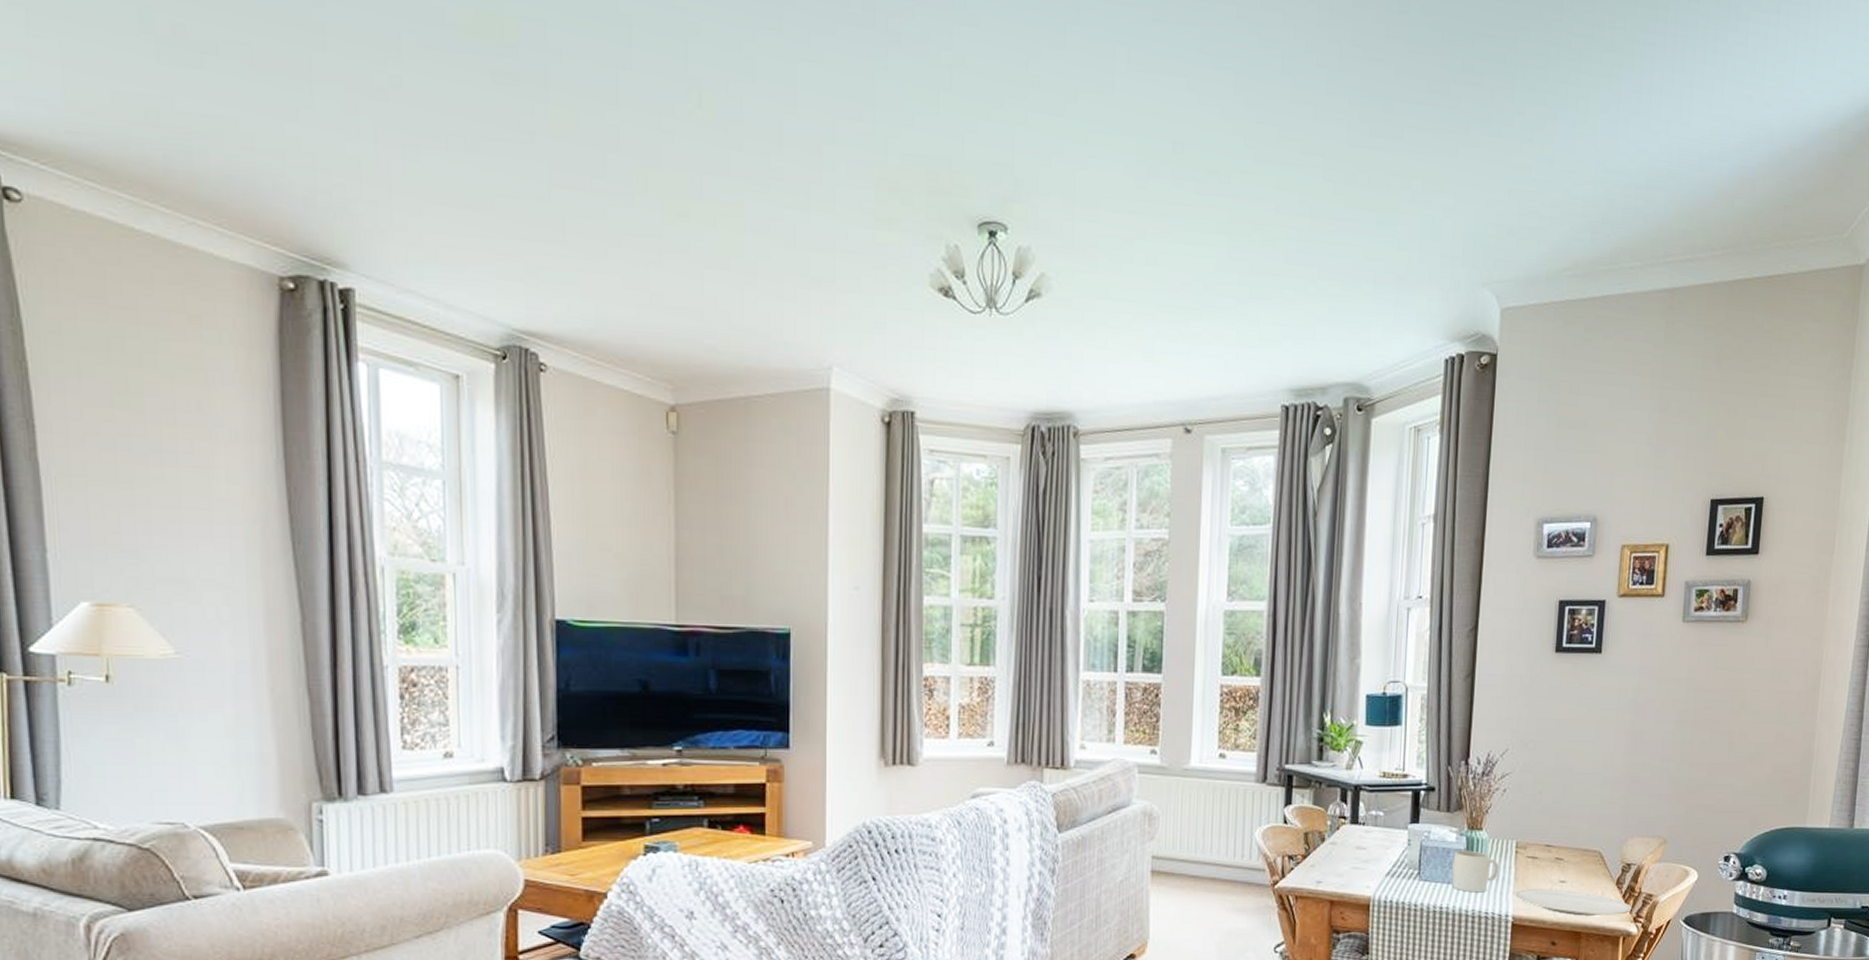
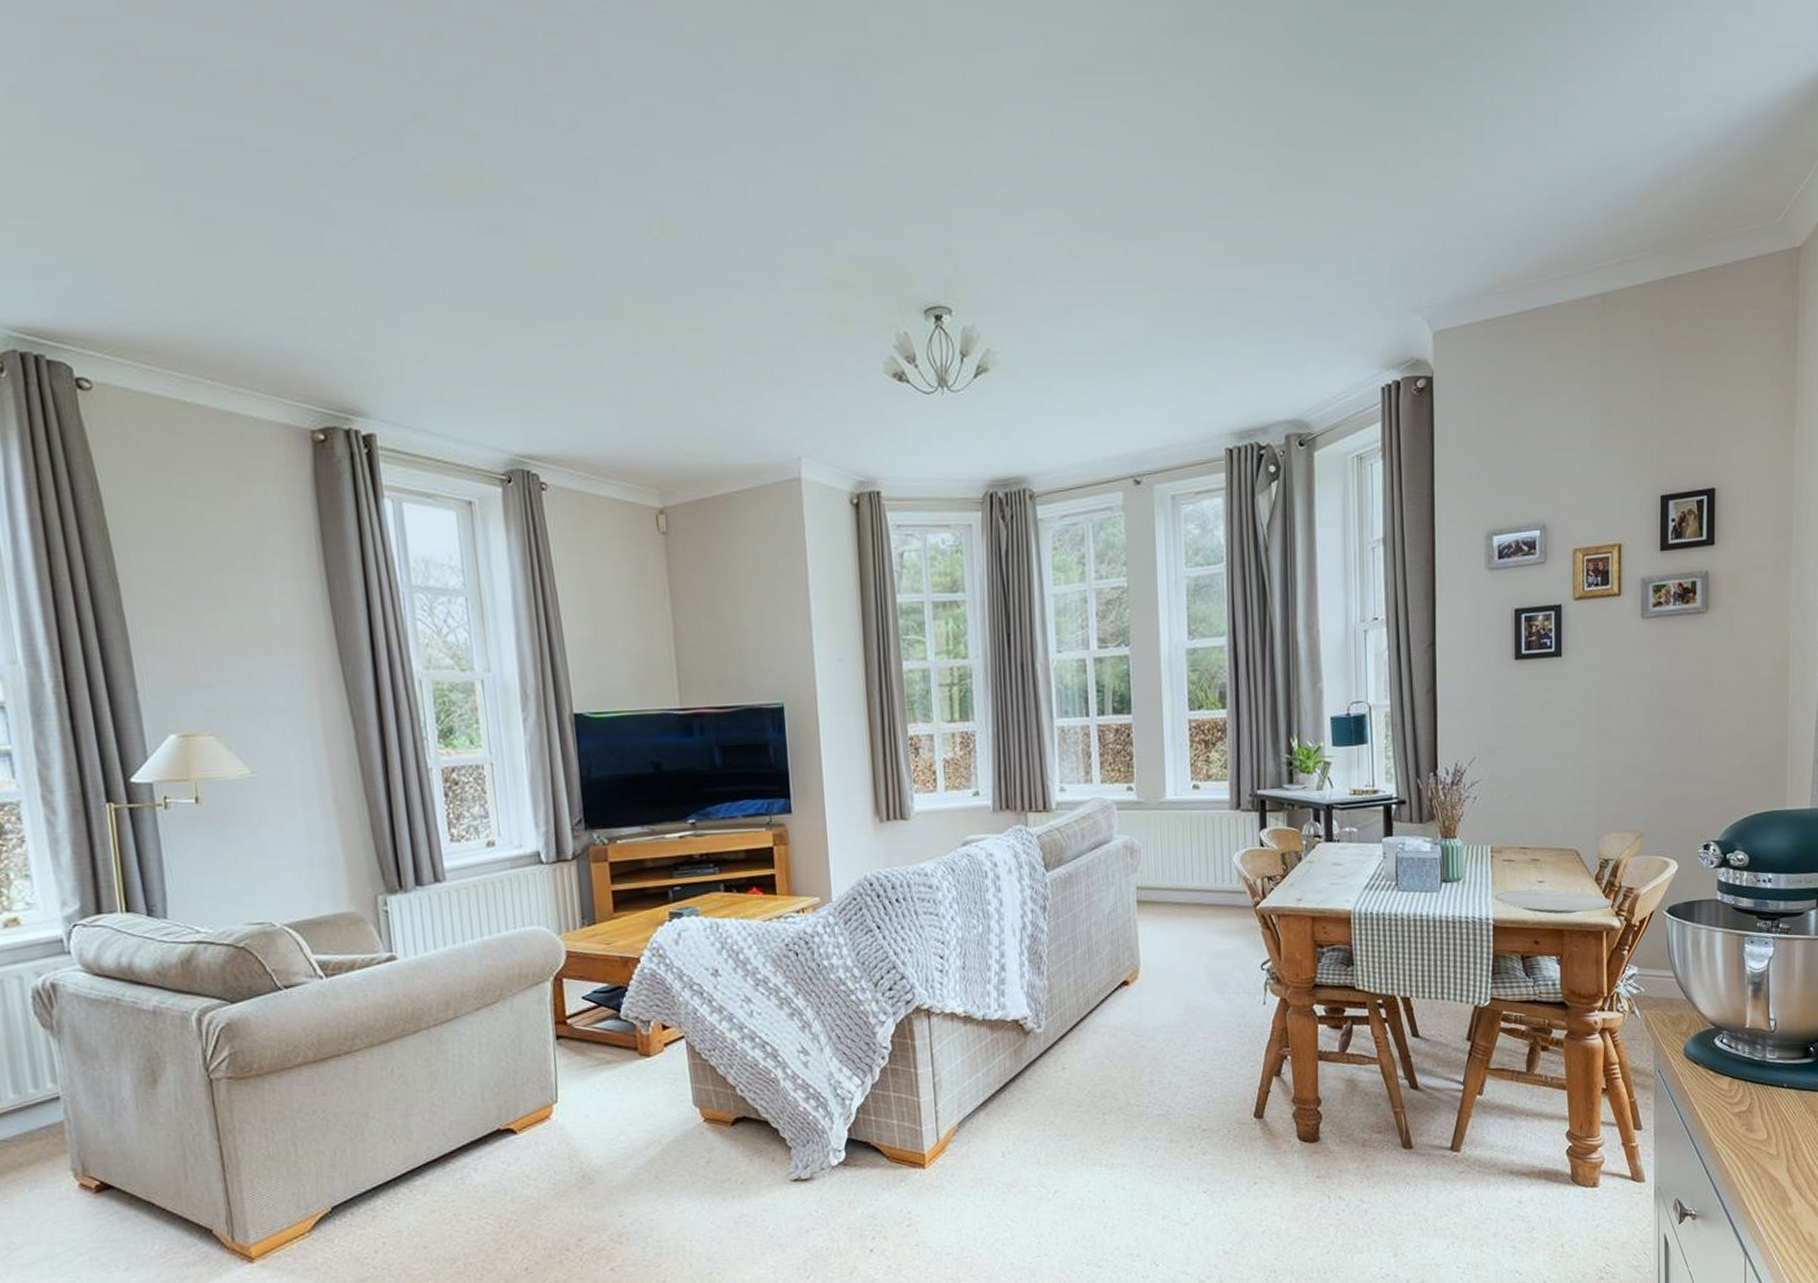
mug: present [1451,850,1499,893] -> none [1429,858,1476,899]

